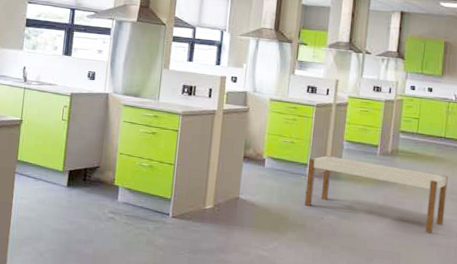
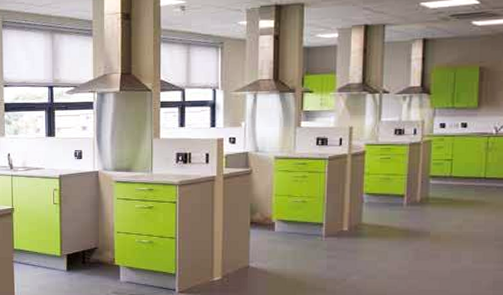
bench: present [304,155,448,233] -> none [323,211,491,285]

